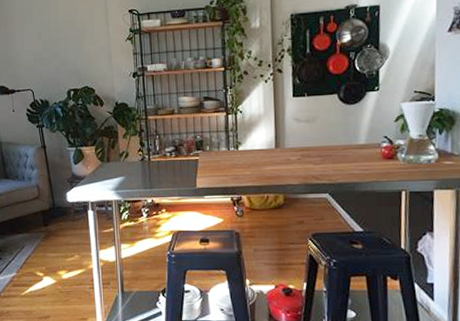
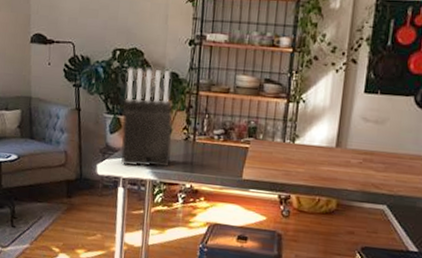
knife block: none [82,102,131,191] -> present [120,67,173,168]

